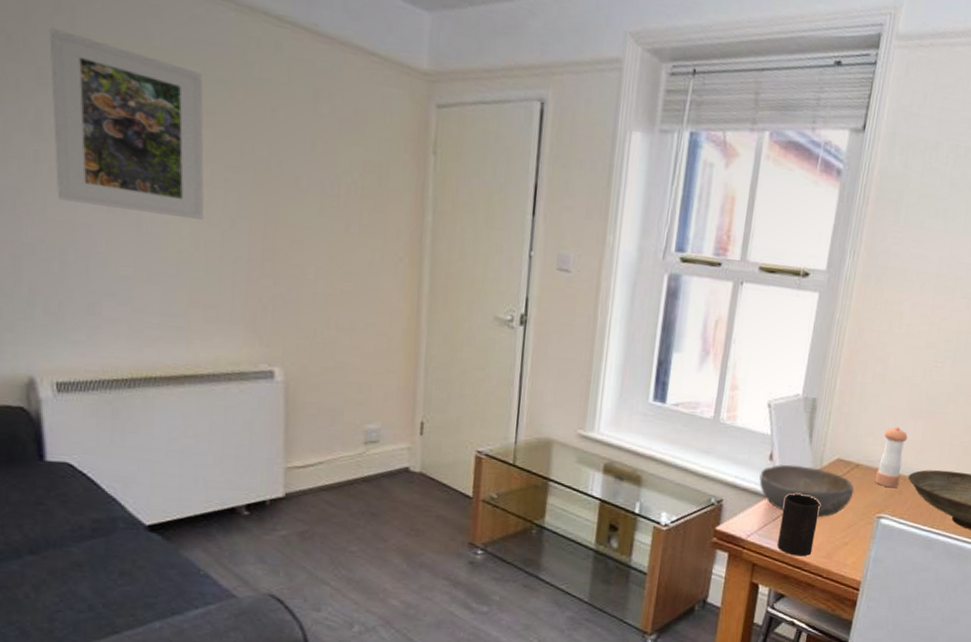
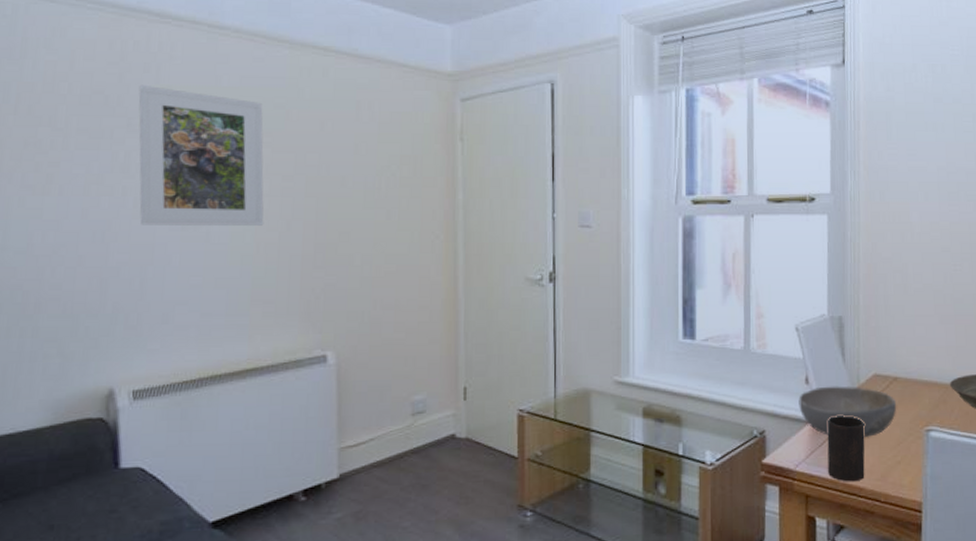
pepper shaker: present [875,426,908,488] -> none [916,334,942,398]

